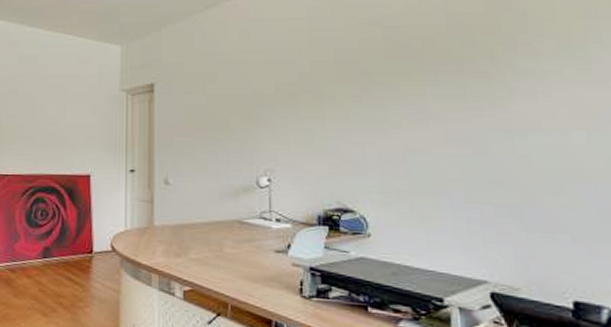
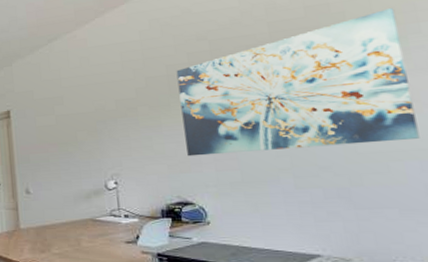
wall art: none [345,13,596,159] -> present [176,8,420,157]

